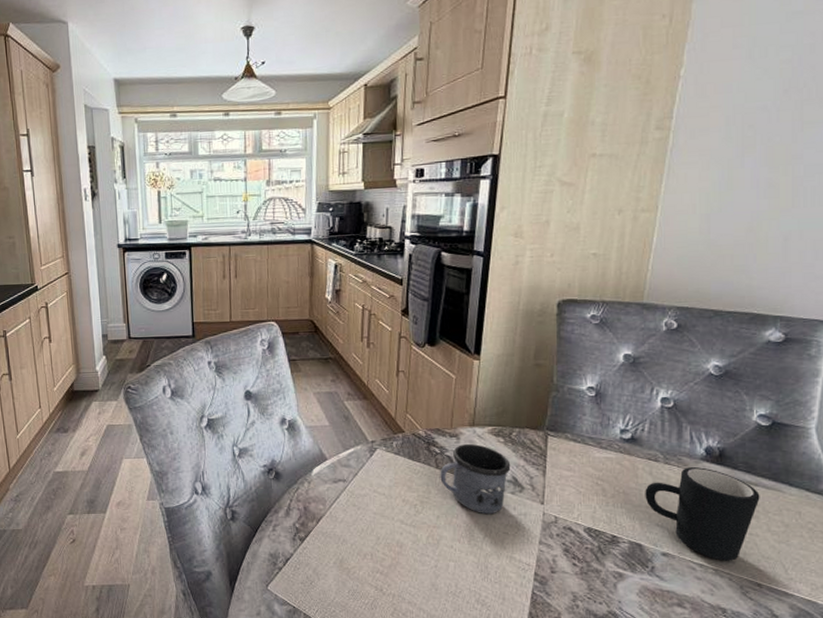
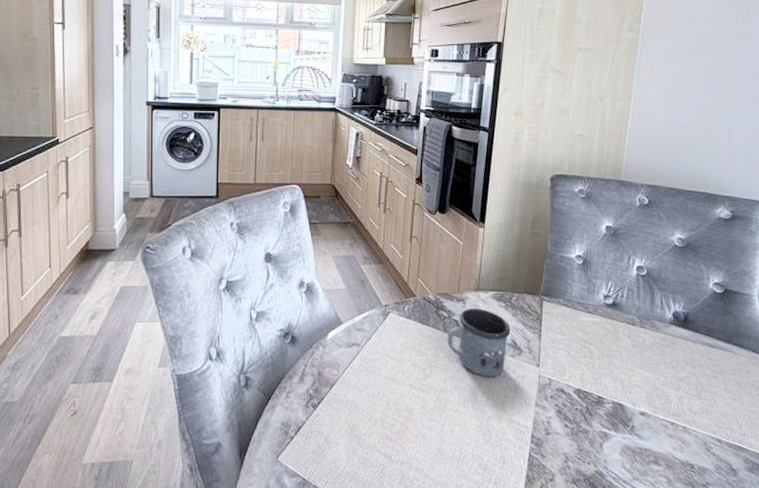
mug: present [645,467,760,561] -> none [625,331,718,419]

